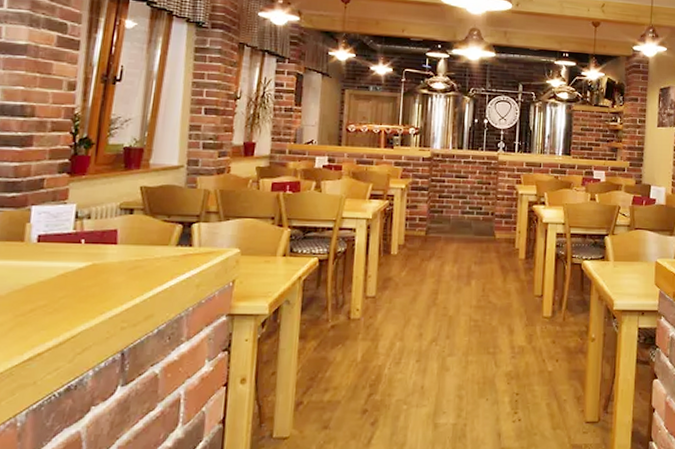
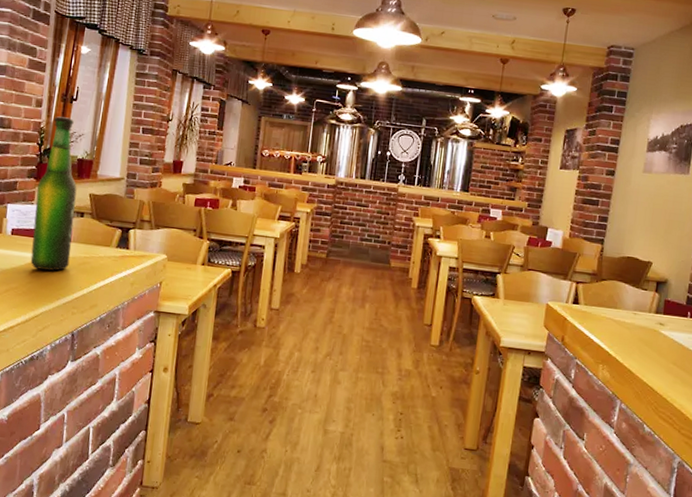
beer bottle: none [63,100,124,280] -> present [30,116,77,271]

